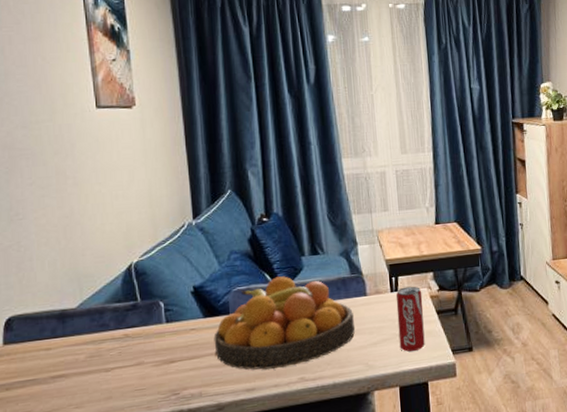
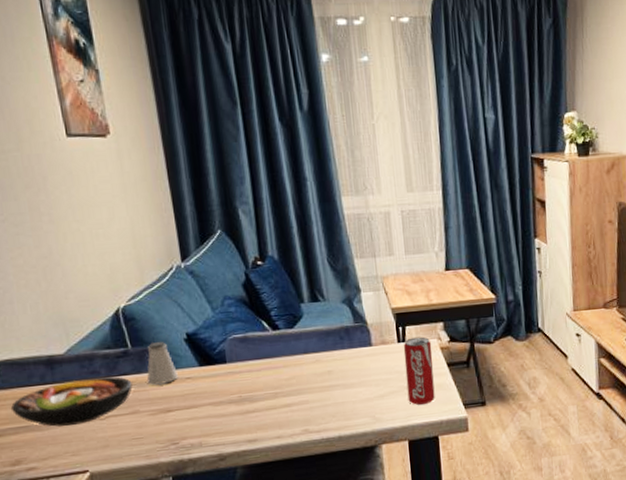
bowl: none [20,329,139,379] -> present [10,376,133,427]
saltshaker: none [153,294,183,337] -> present [146,341,178,385]
fruit bowl: present [213,276,356,370] -> none [211,324,361,421]

